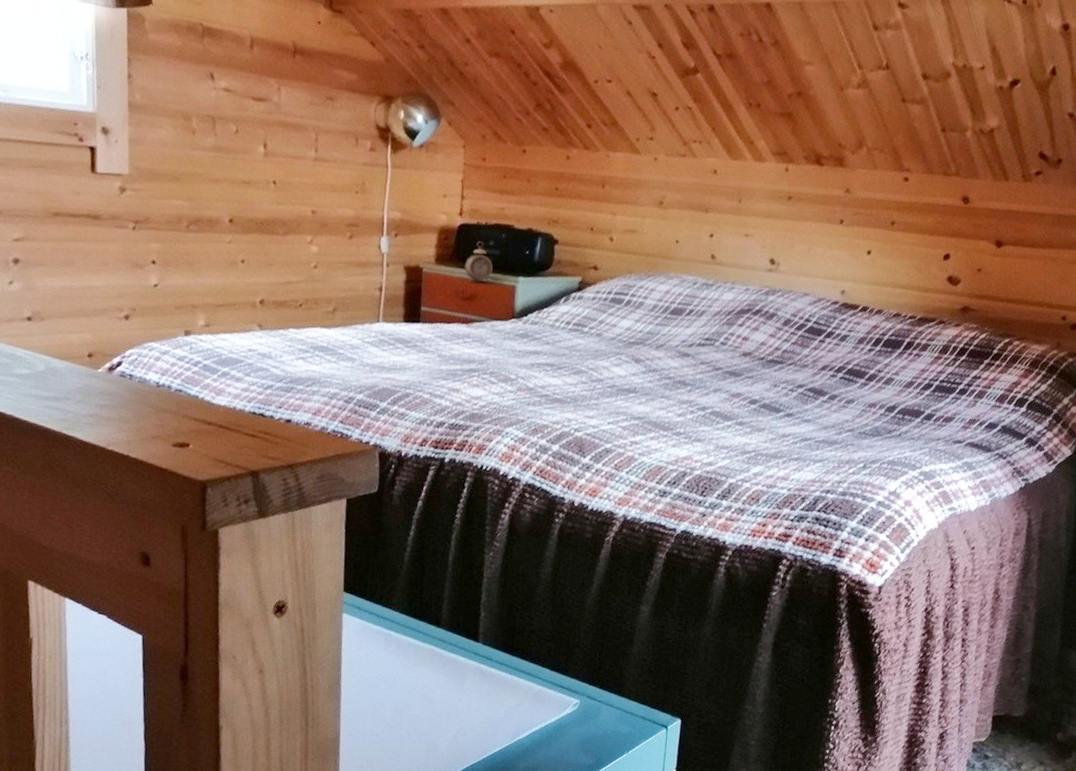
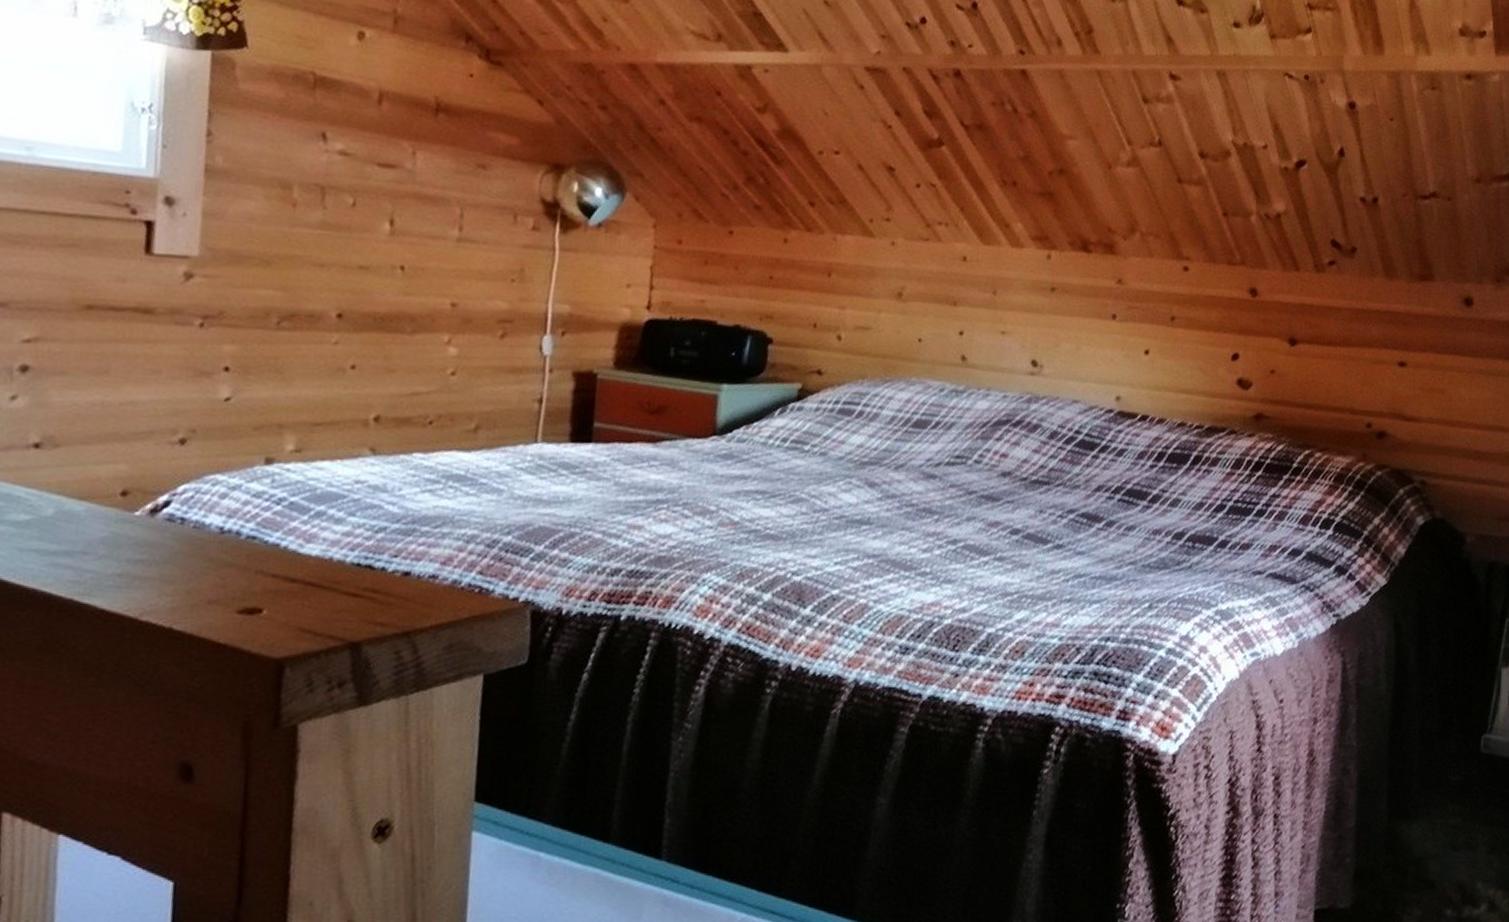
alarm clock: present [465,241,493,284] -> none [652,340,689,393]

